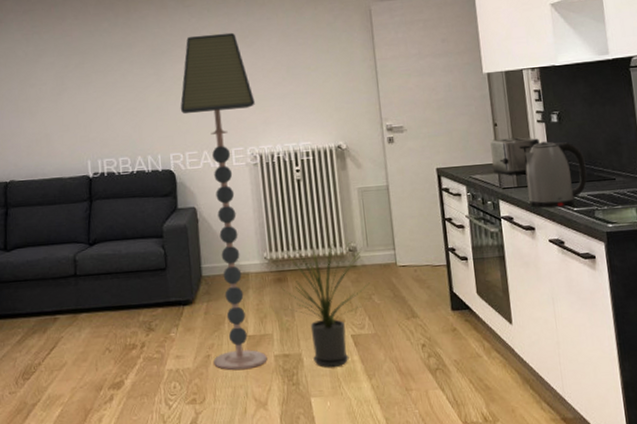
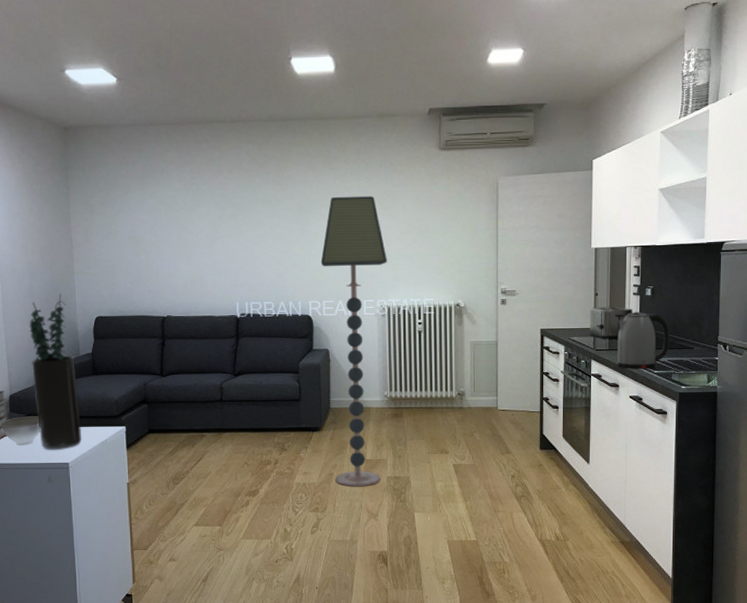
house plant: present [282,236,370,368] -> none [398,382,473,490]

